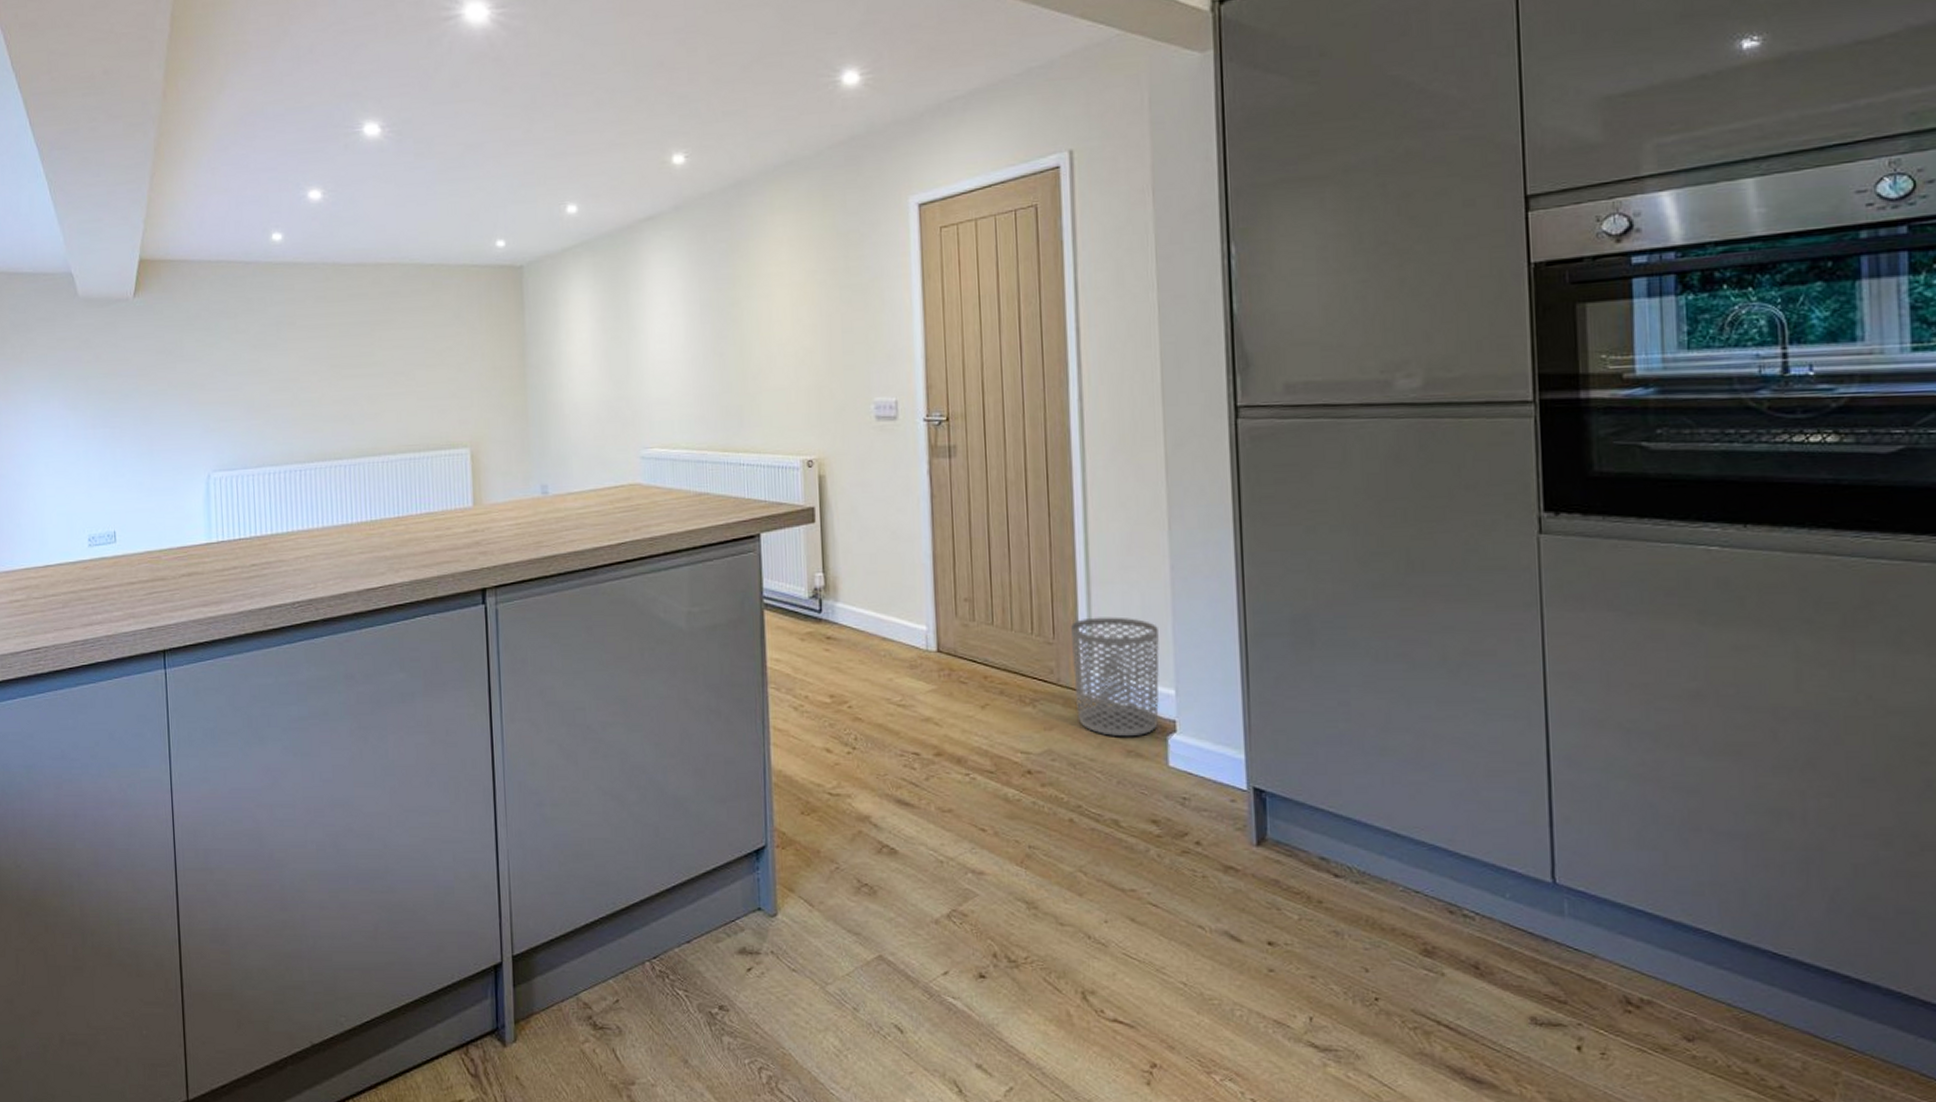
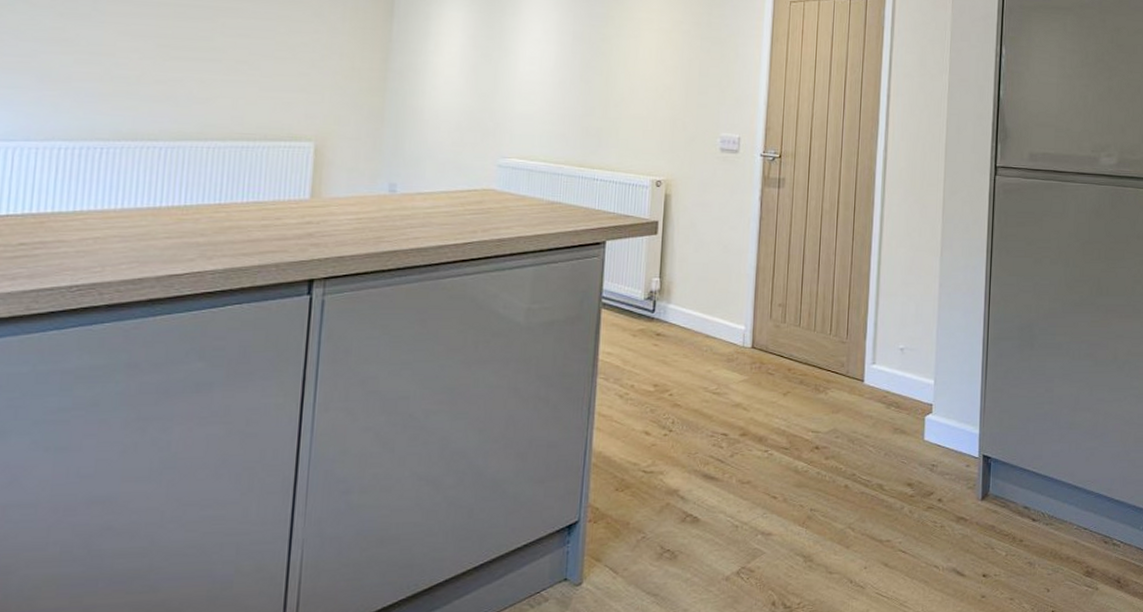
waste bin: present [1070,617,1160,737] -> none [859,322,926,418]

